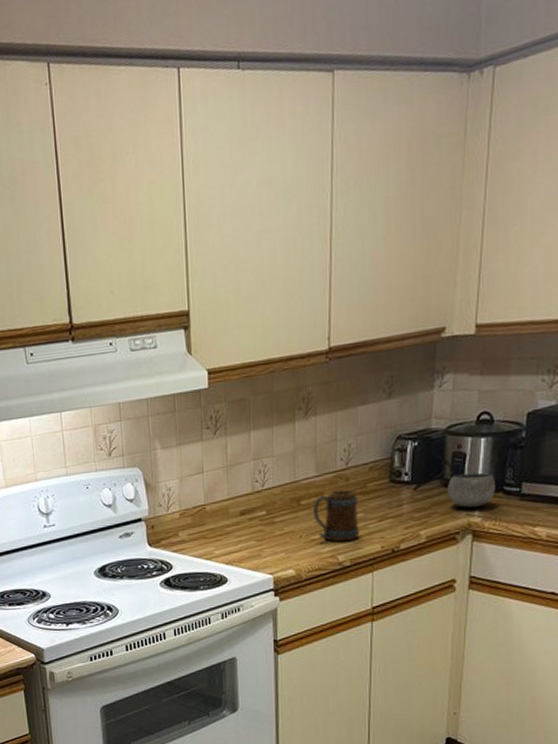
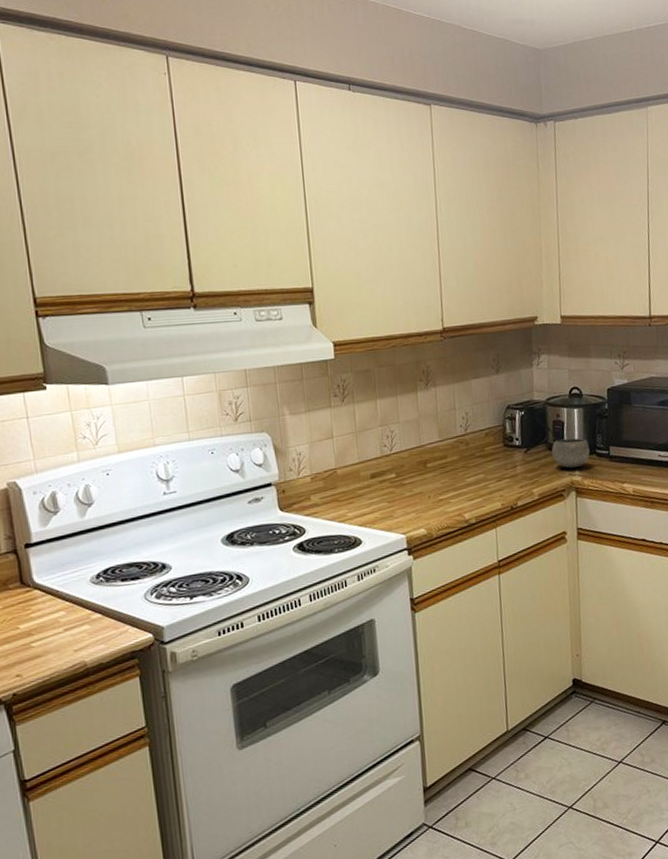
mug: present [314,489,360,542] -> none [439,452,482,501]

